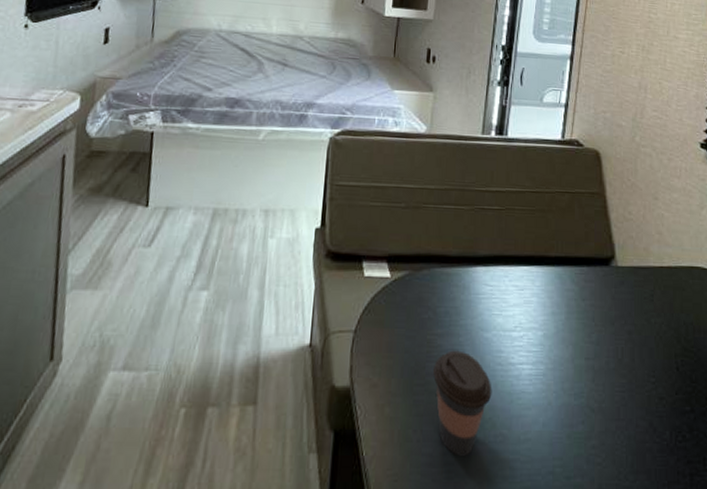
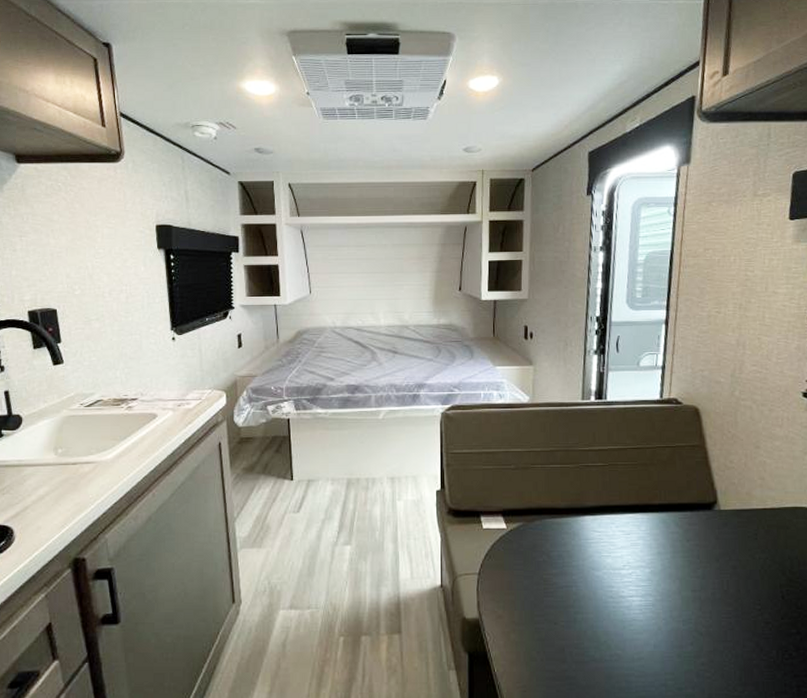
coffee cup: present [433,350,492,456] -> none [551,587,606,671]

